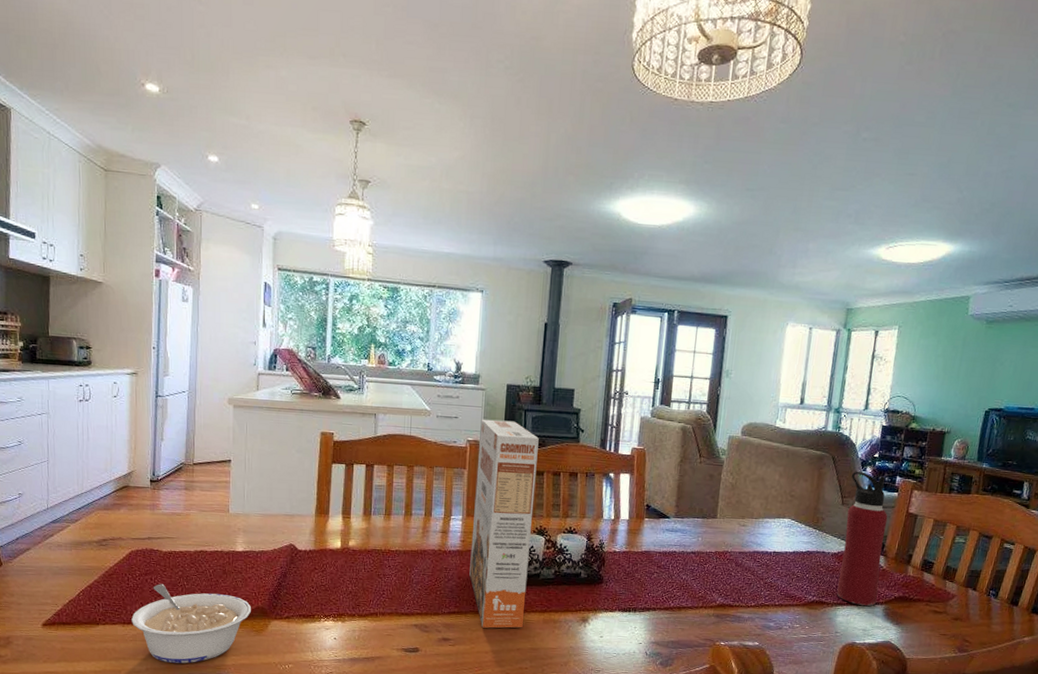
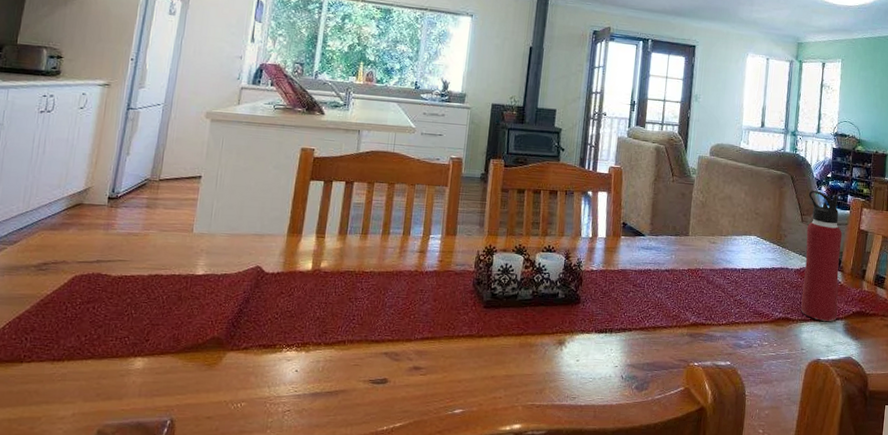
legume: present [131,584,251,664] -> none [63,313,206,406]
cereal box: present [469,419,539,628] -> none [445,137,521,355]

